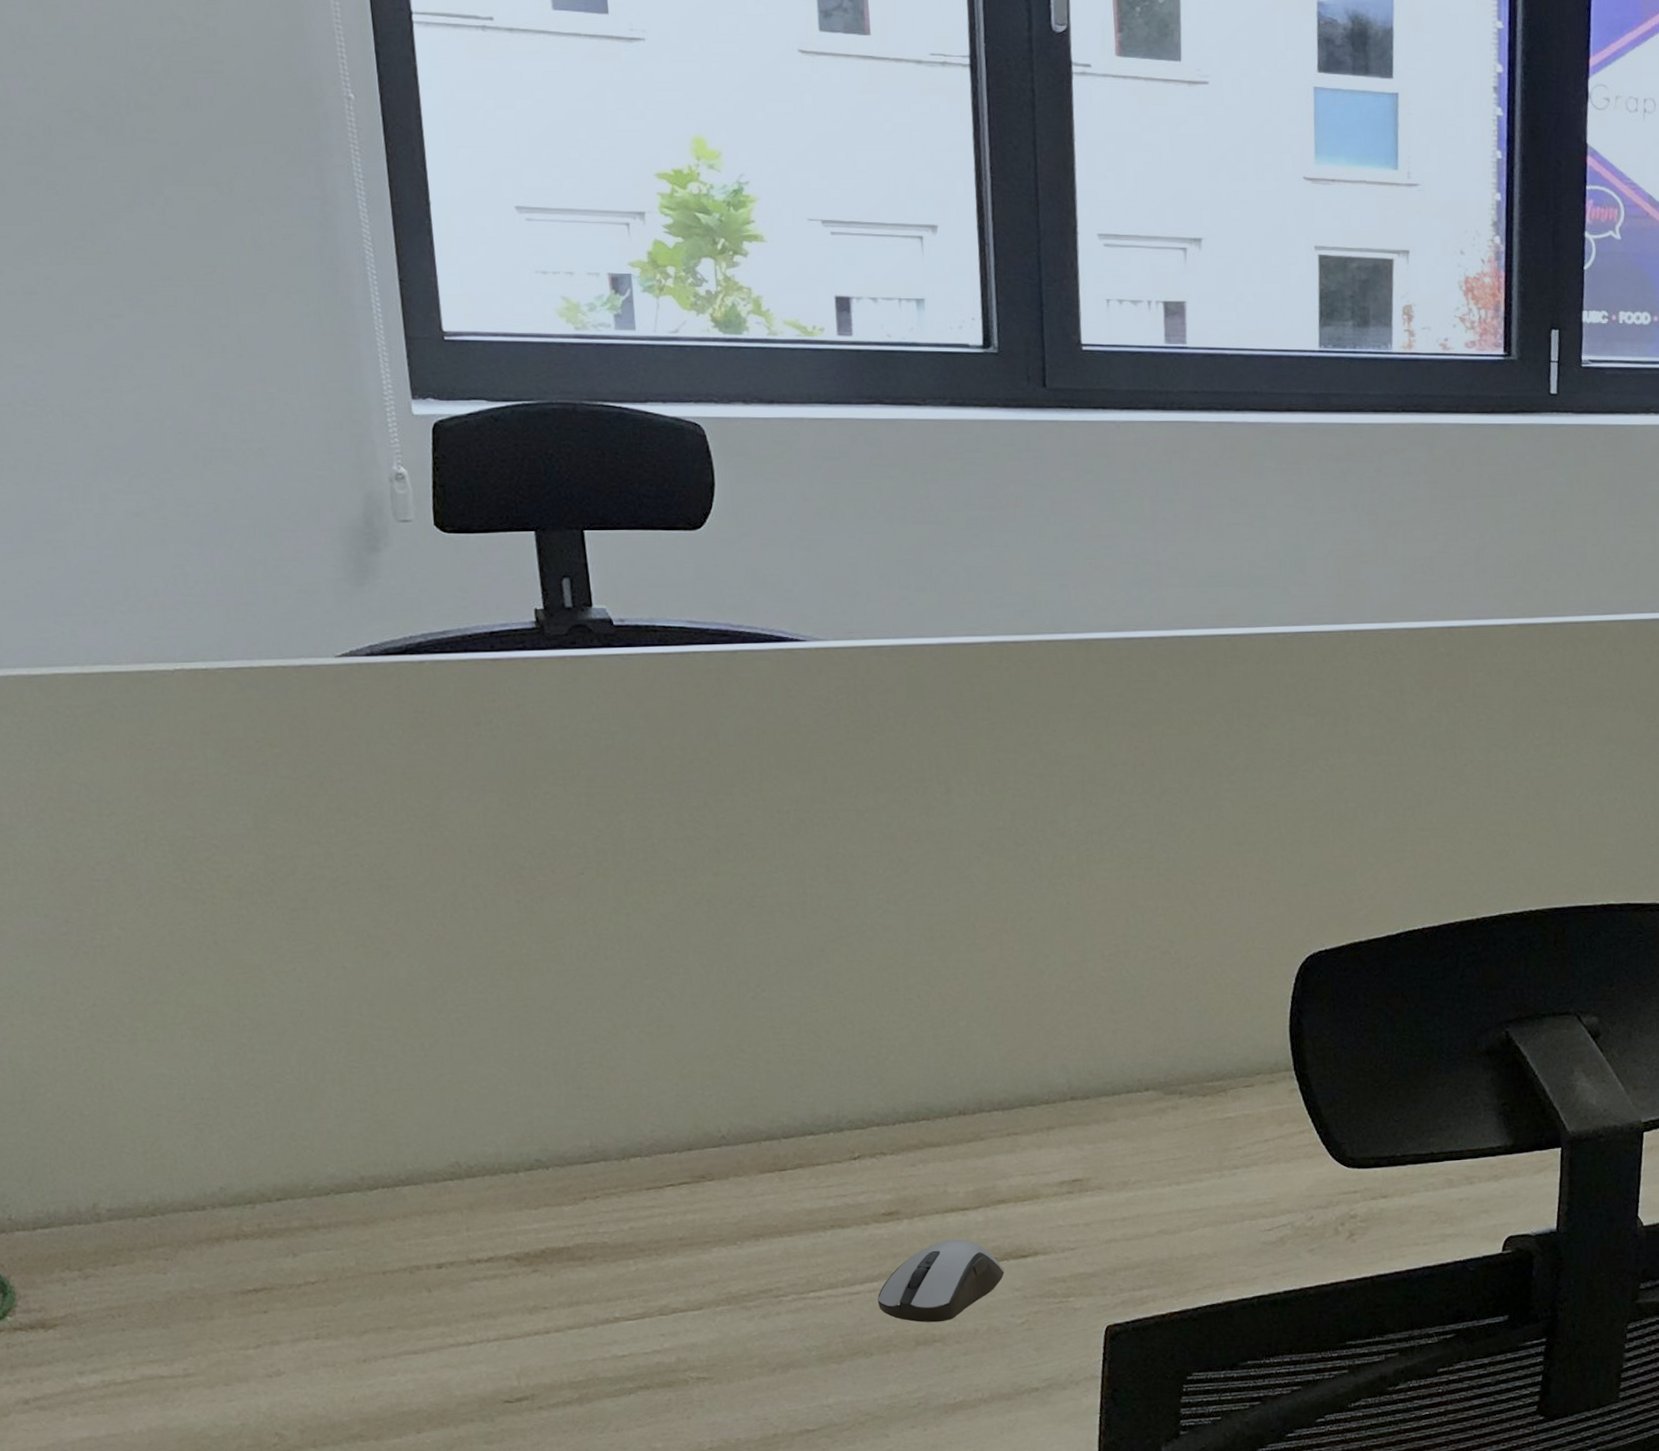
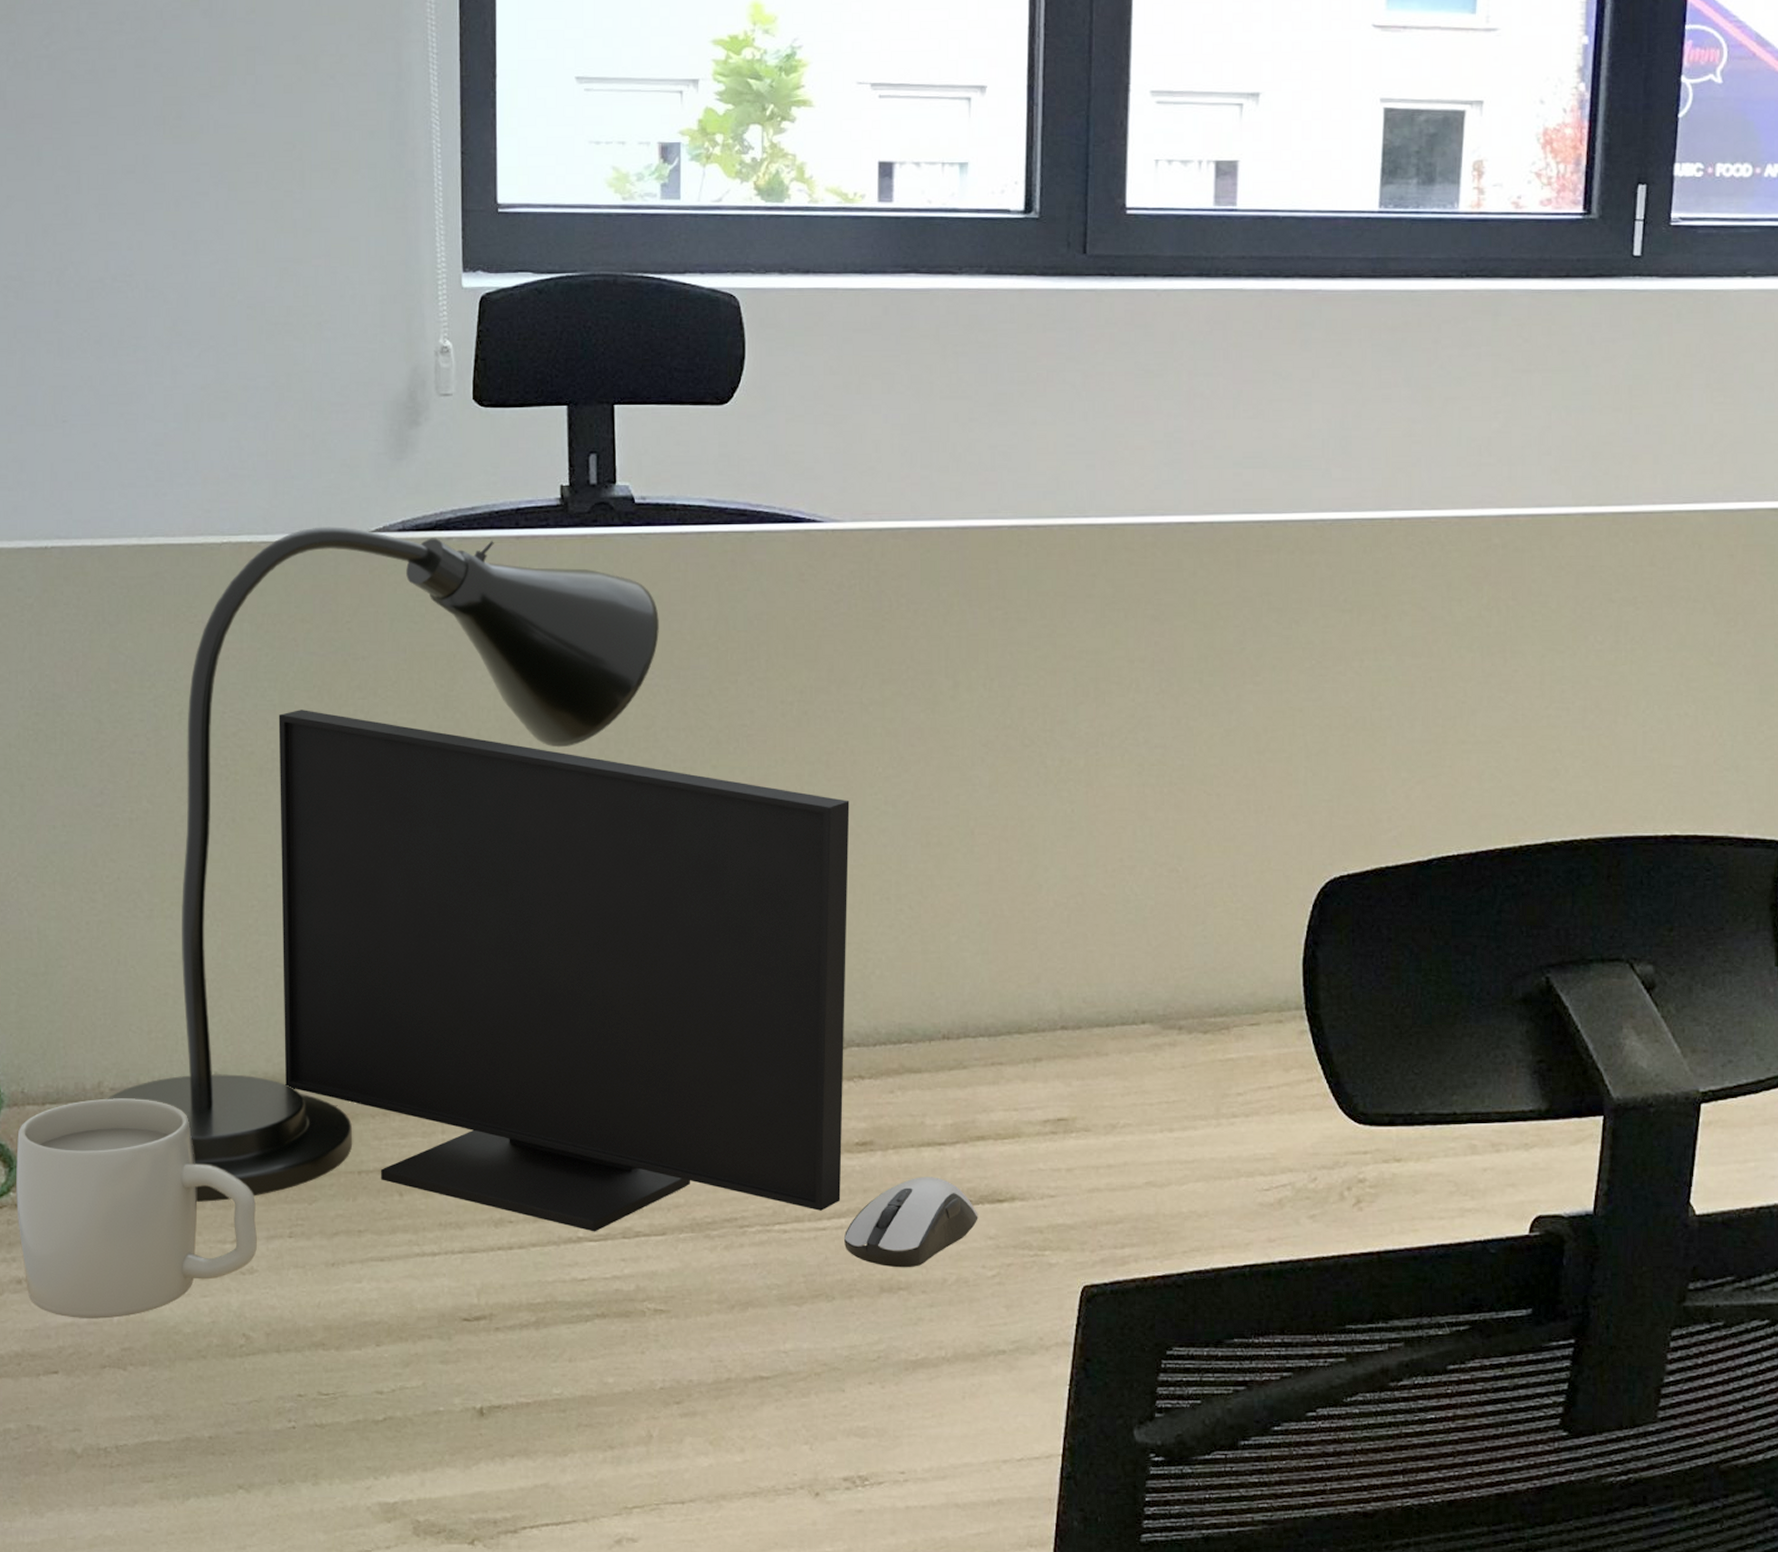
mug: none [8,1217,282,1432] -> present [16,1098,257,1319]
desk lamp: none [105,652,649,1312] -> present [108,527,659,1202]
computer monitor: none [254,832,872,1312] -> present [278,710,850,1232]

